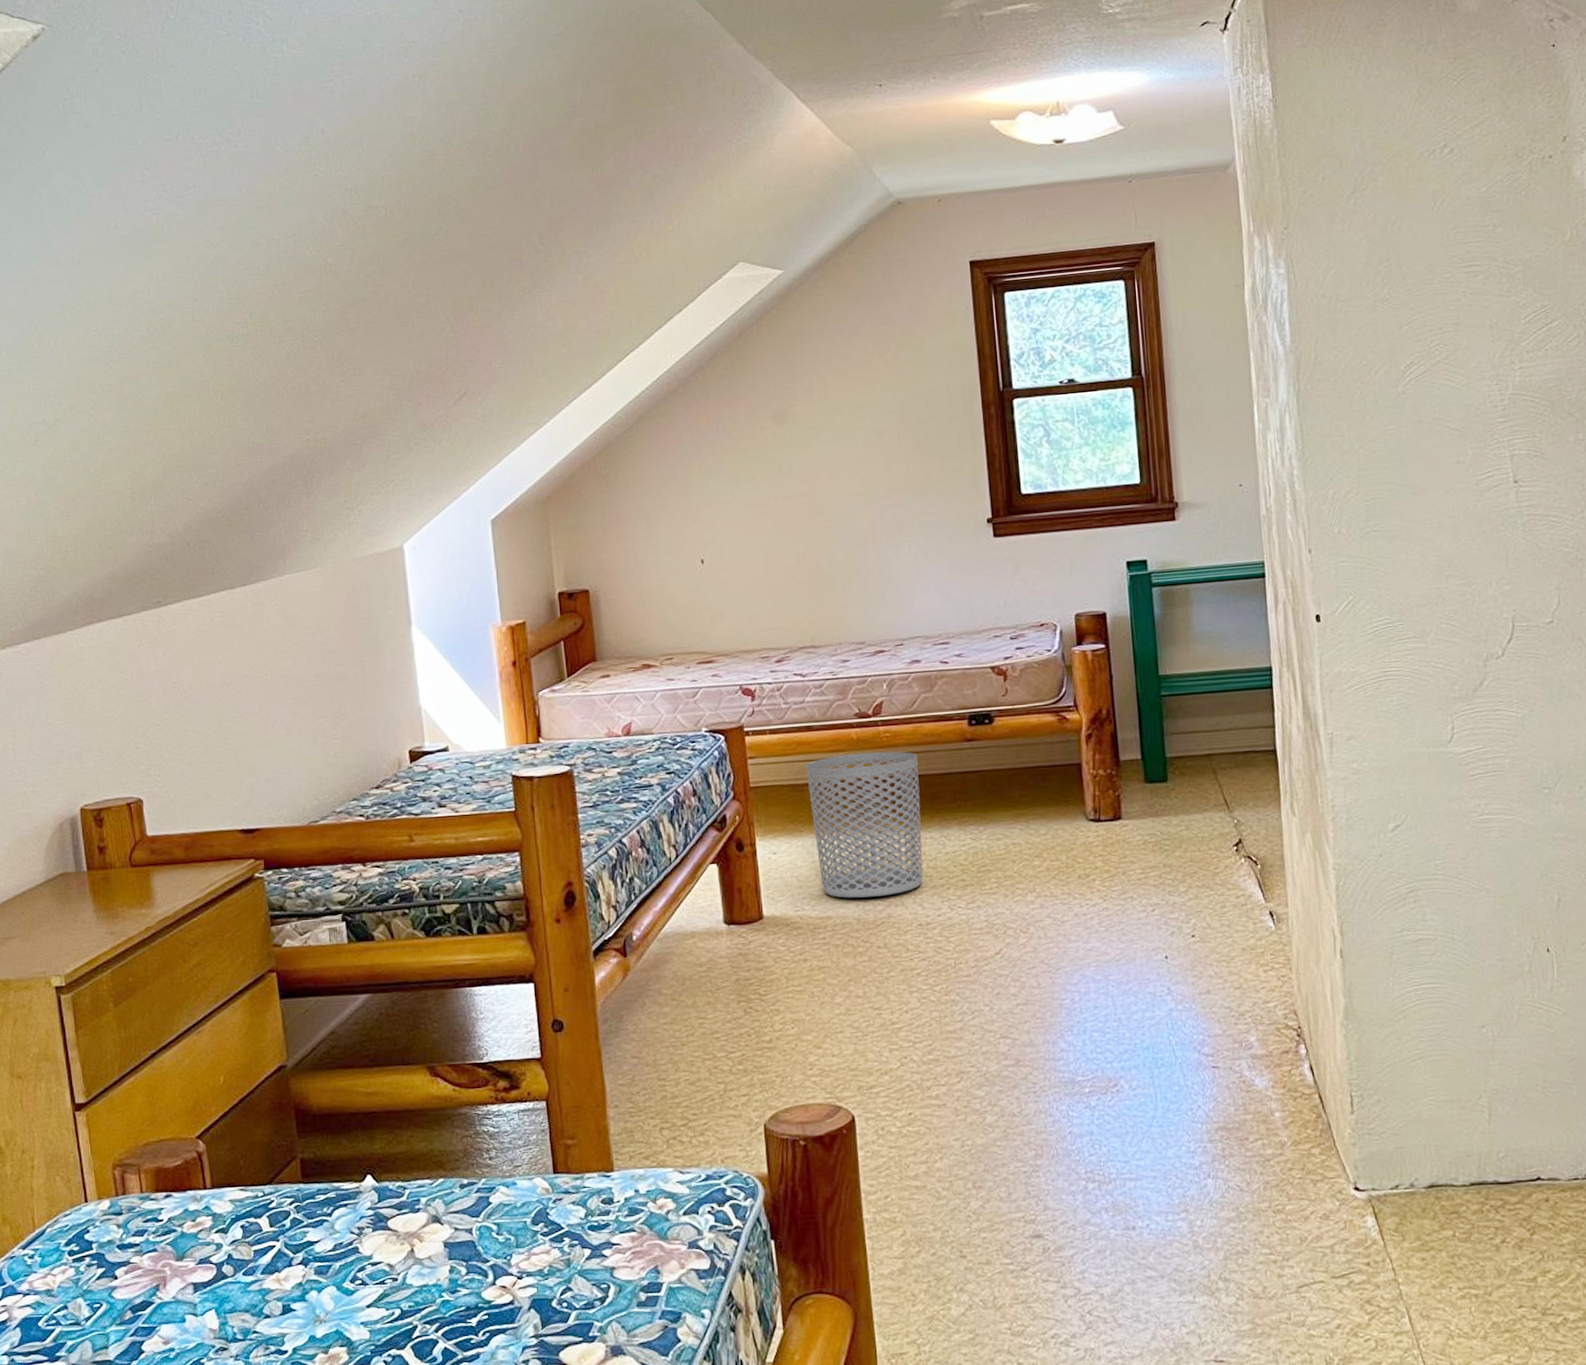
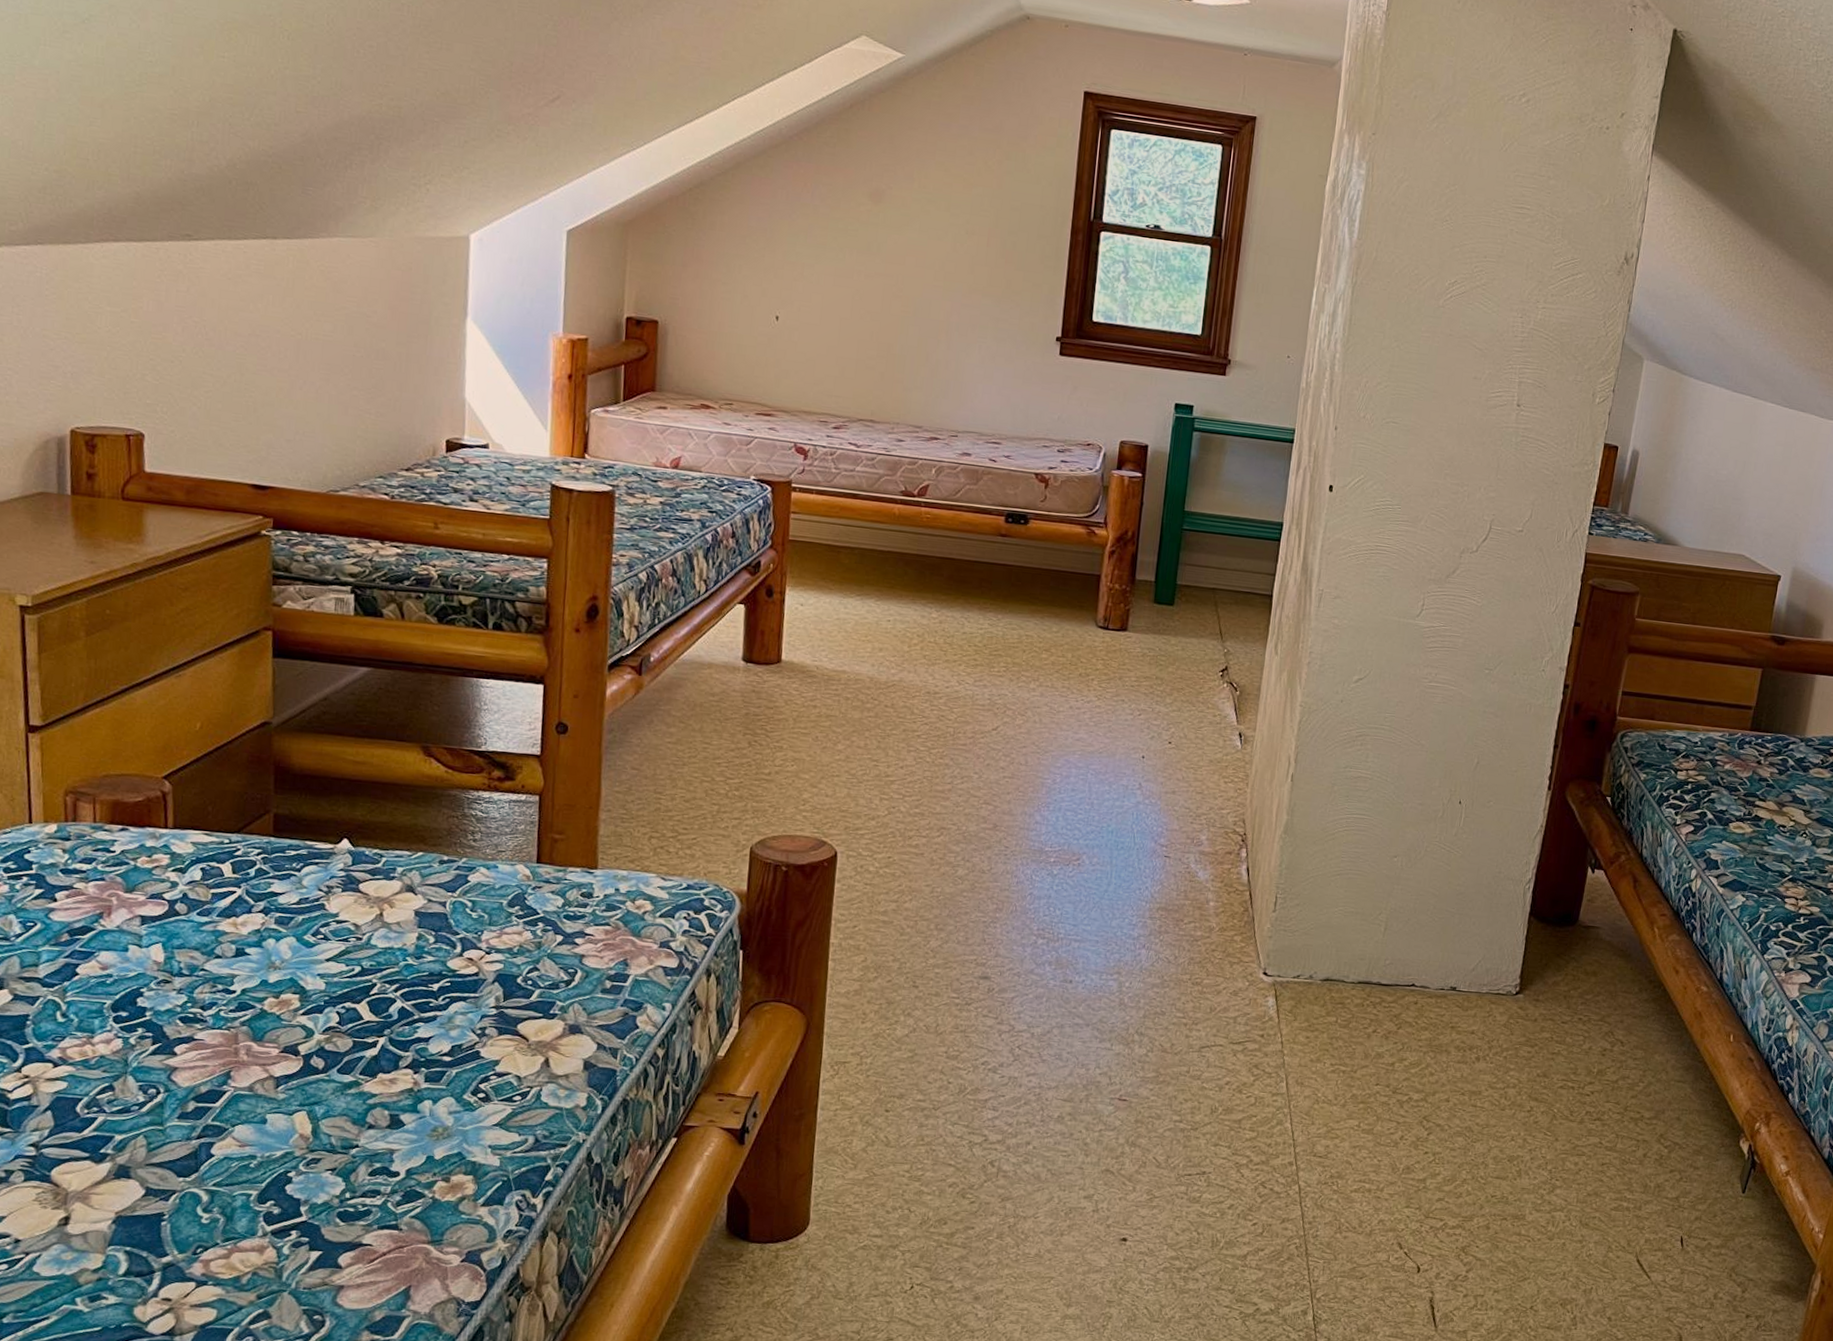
waste bin: present [806,751,923,898] -> none [842,526,953,662]

